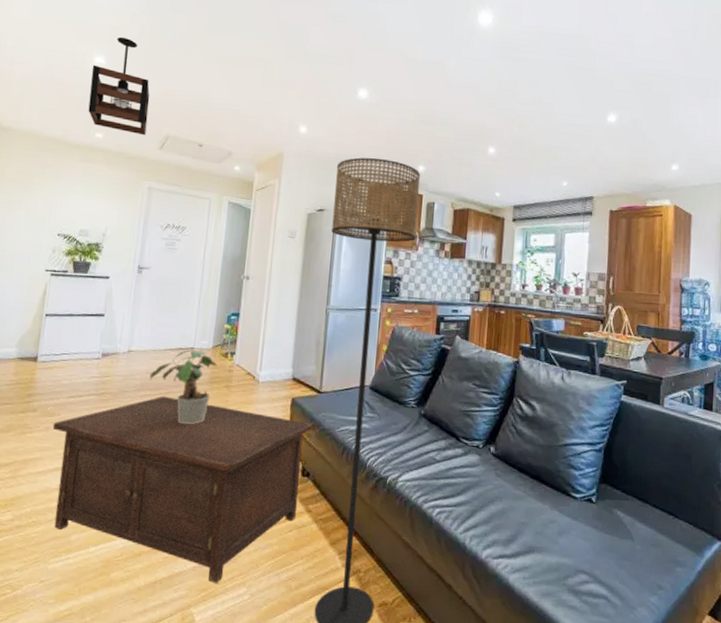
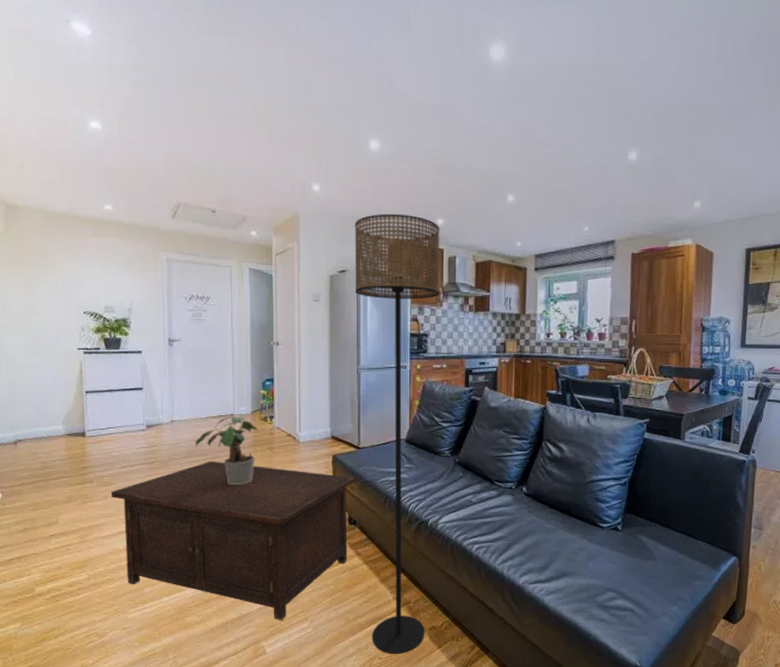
pendant light: present [88,36,150,136] -> none [89,97,156,205]

